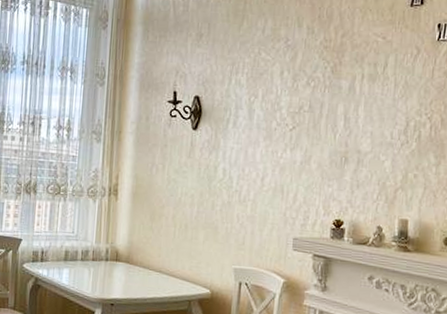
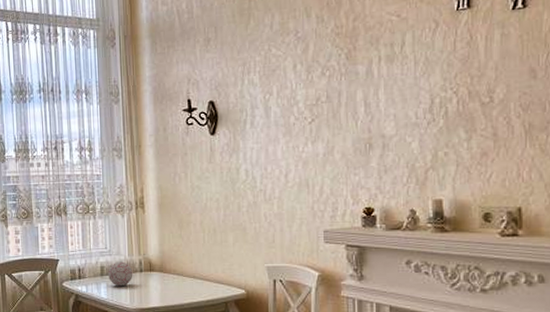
decorative ball: none [72,247,98,274] -> present [108,261,133,287]

